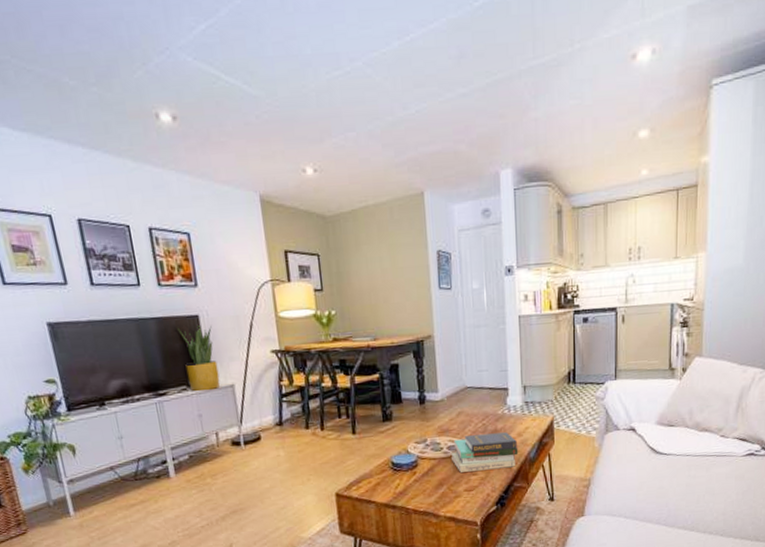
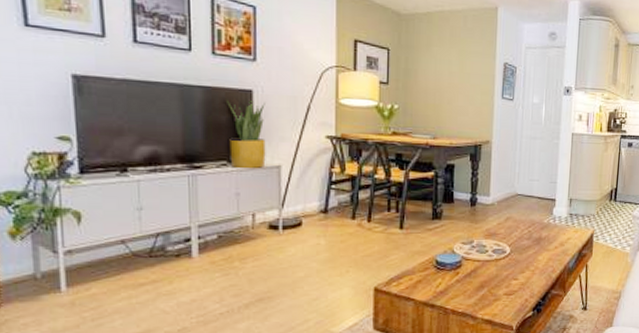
books: present [450,432,519,472] -> none [494,241,559,276]

